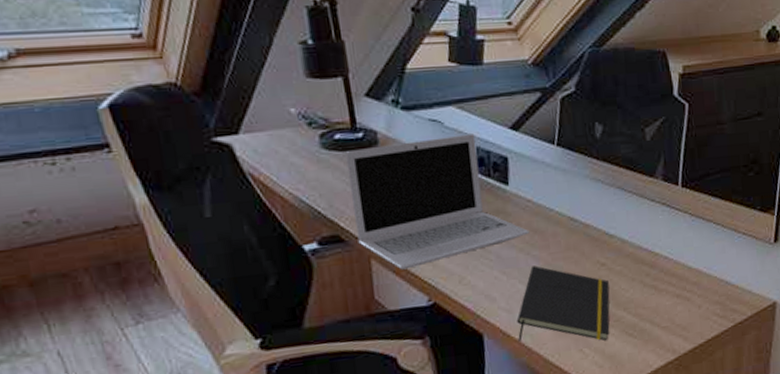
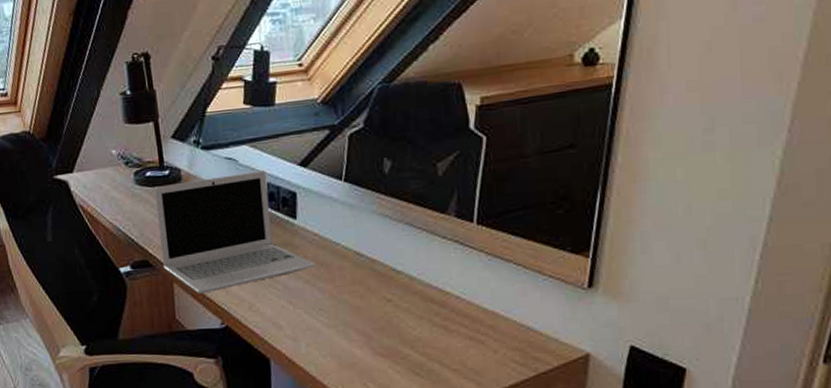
notepad: present [516,265,610,341] -> none [302,297,396,378]

